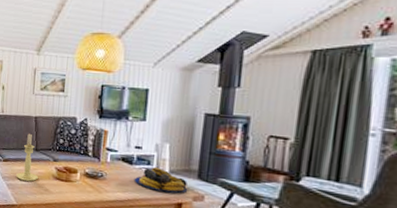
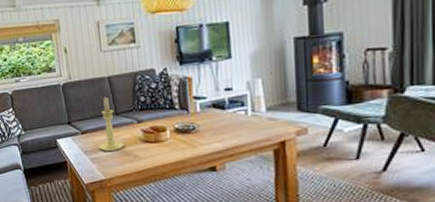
fruit bowl: present [134,167,188,194] -> none [229,107,289,133]

